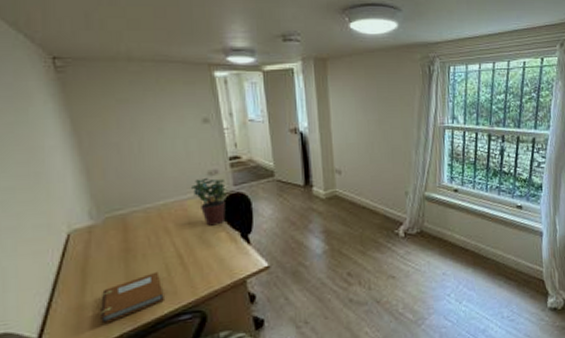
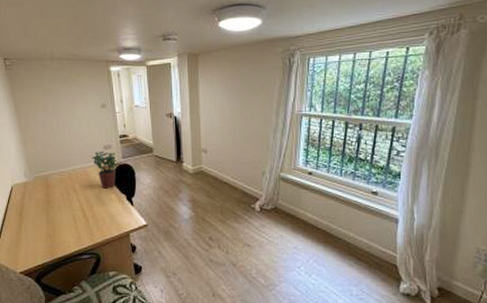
notebook: present [99,271,164,324] -> none [30,220,72,254]

